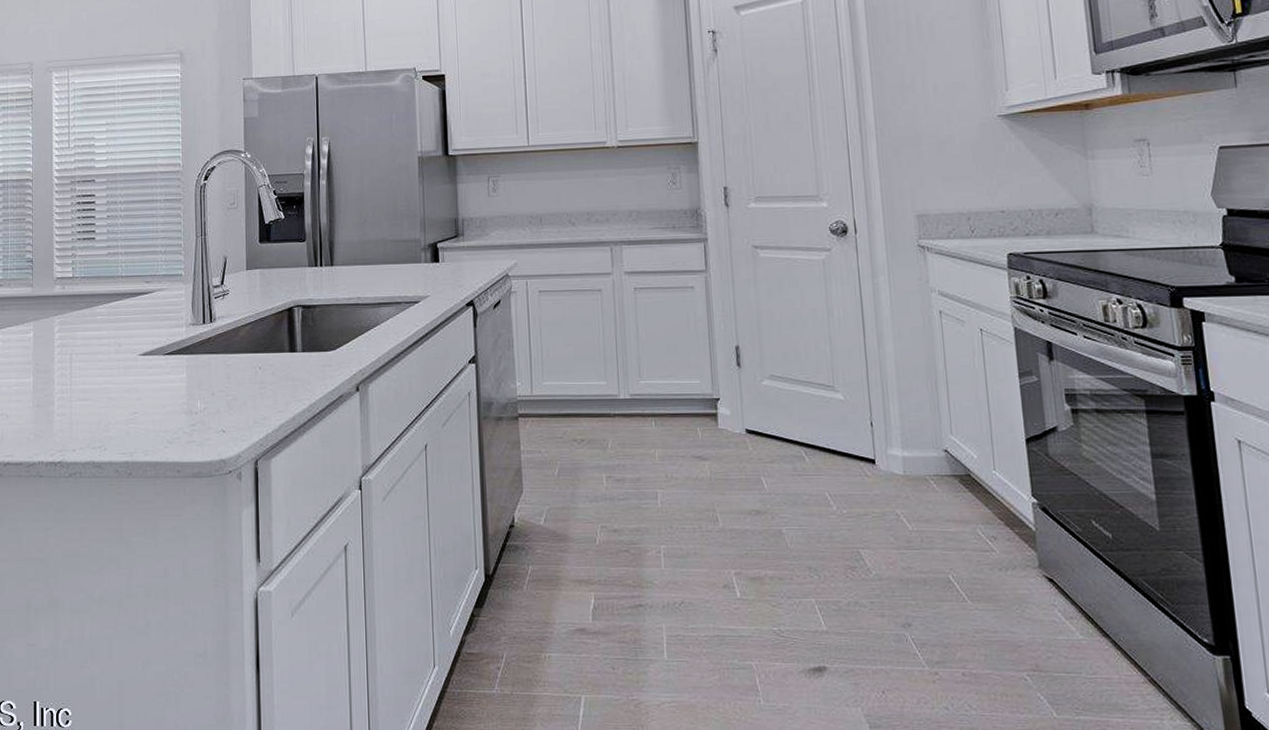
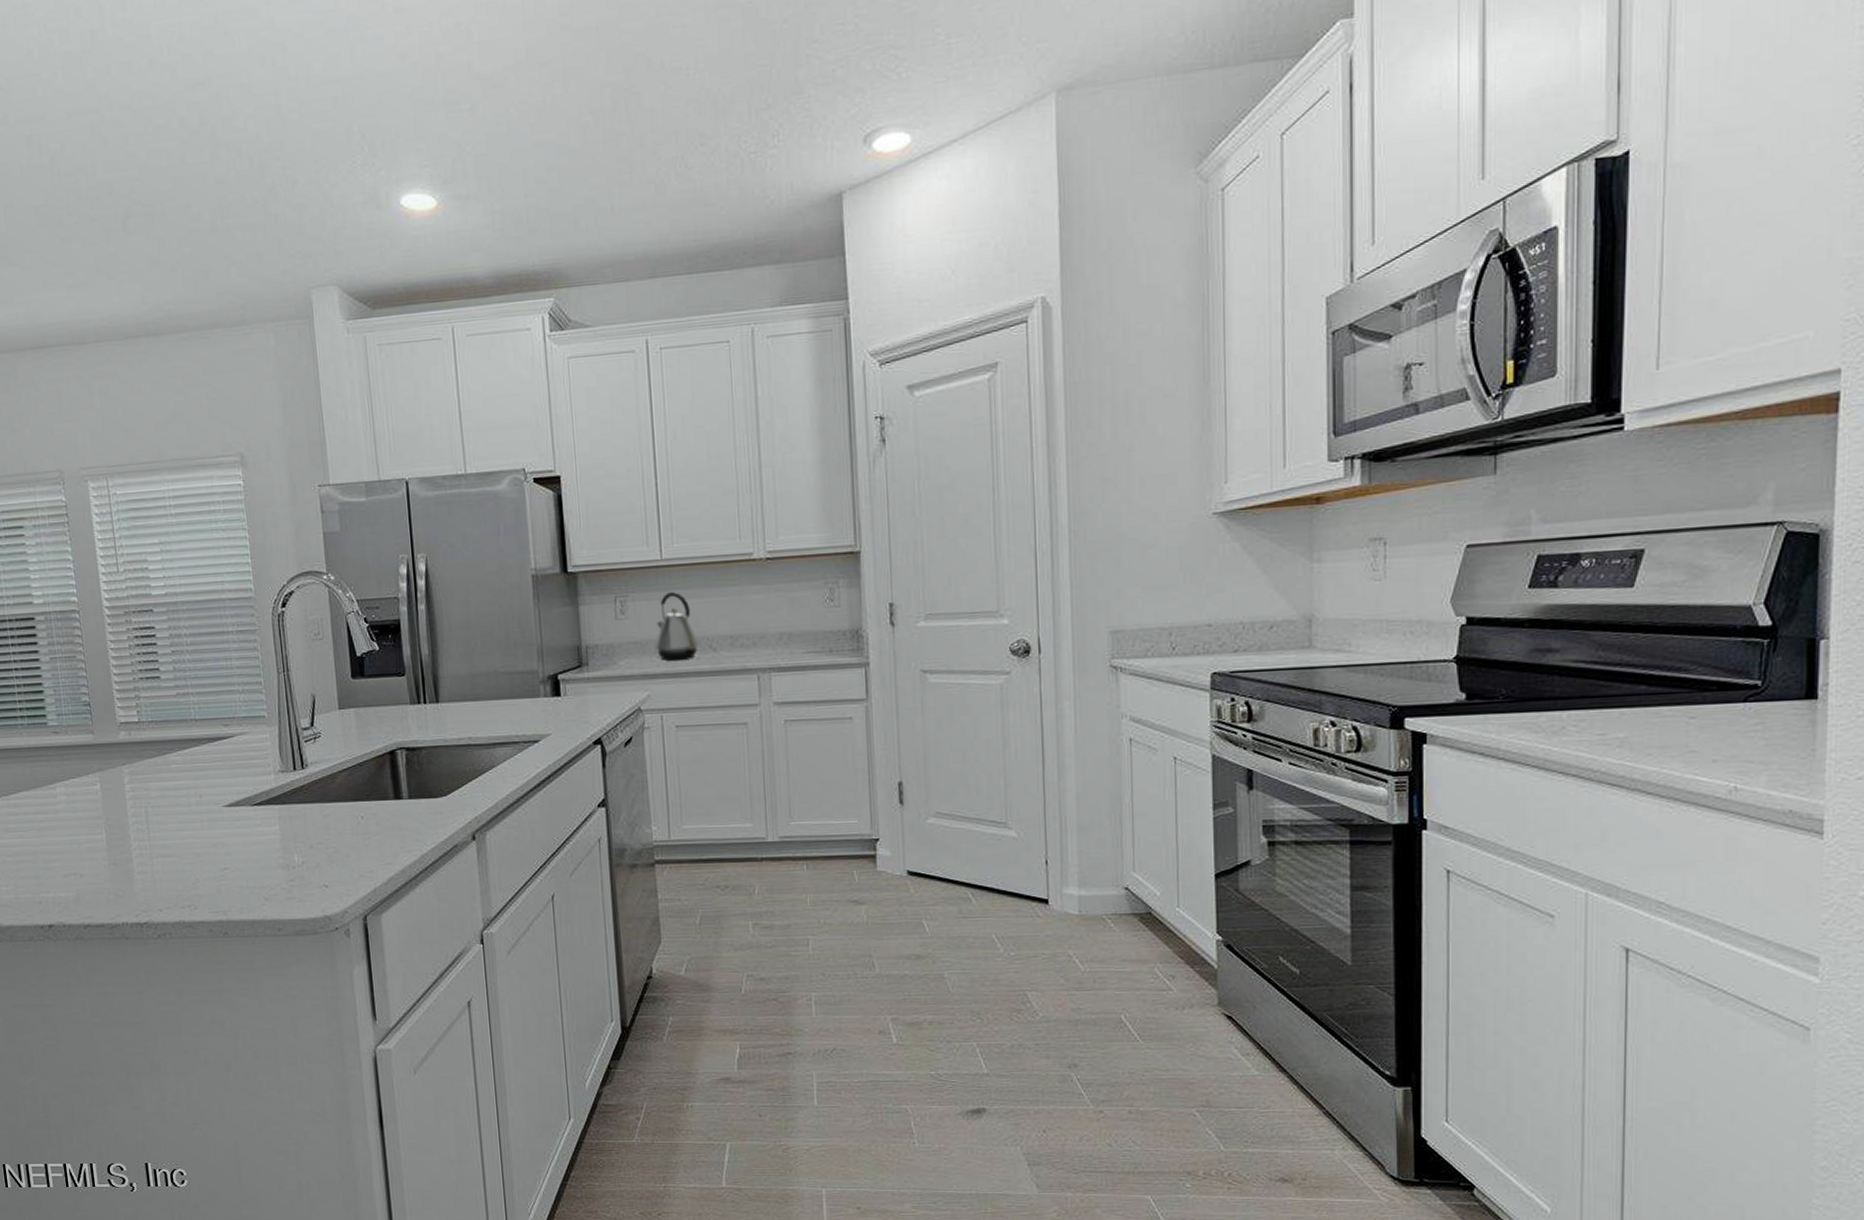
kettle: none [522,173,560,233] -> present [655,592,699,660]

